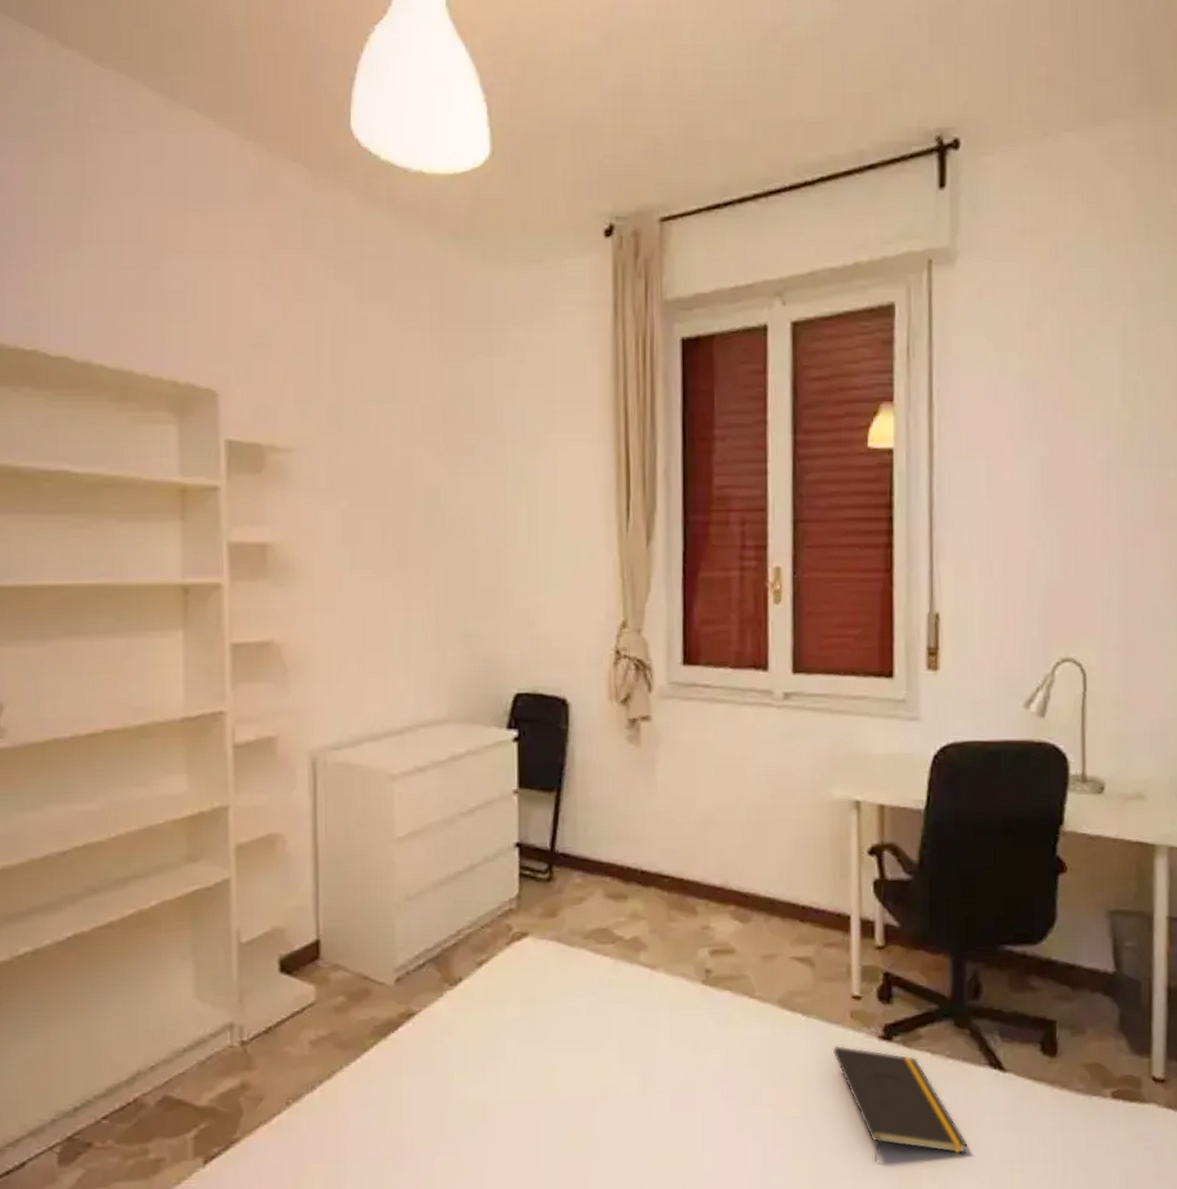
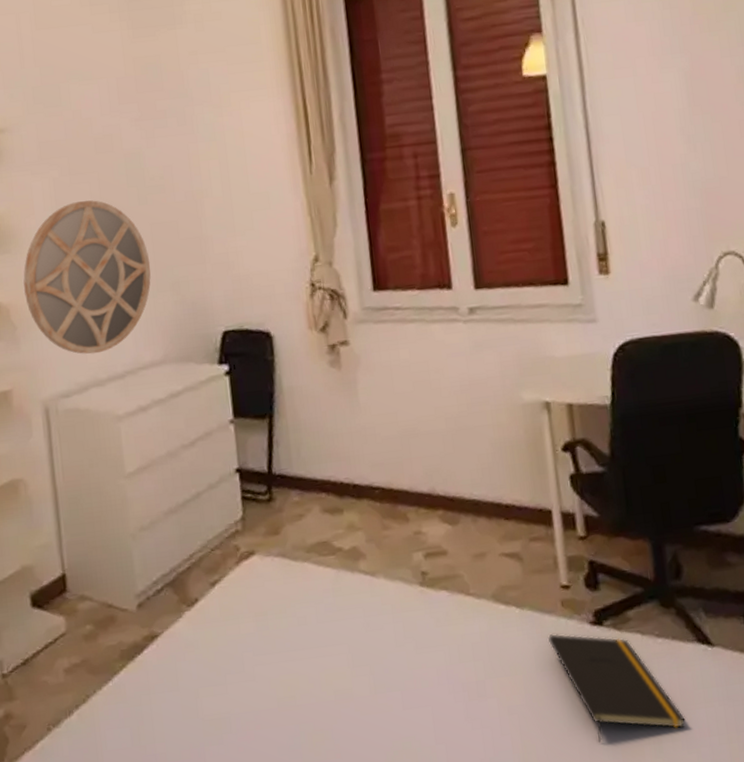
home mirror: none [300,537,442,705] -> present [23,200,151,354]

